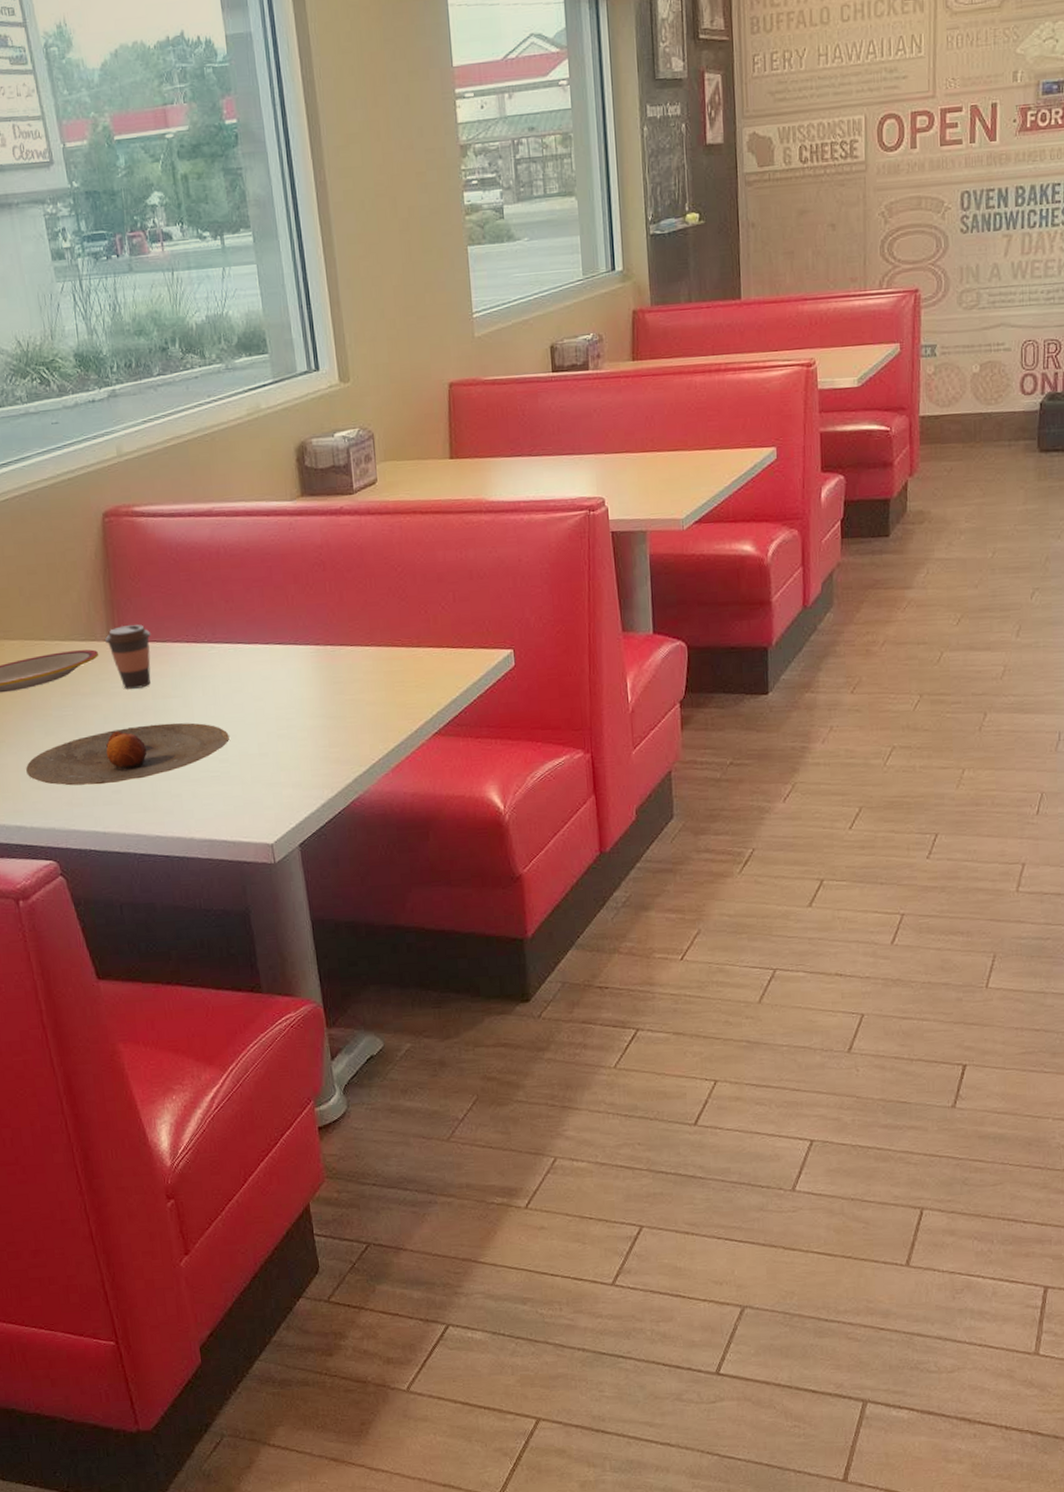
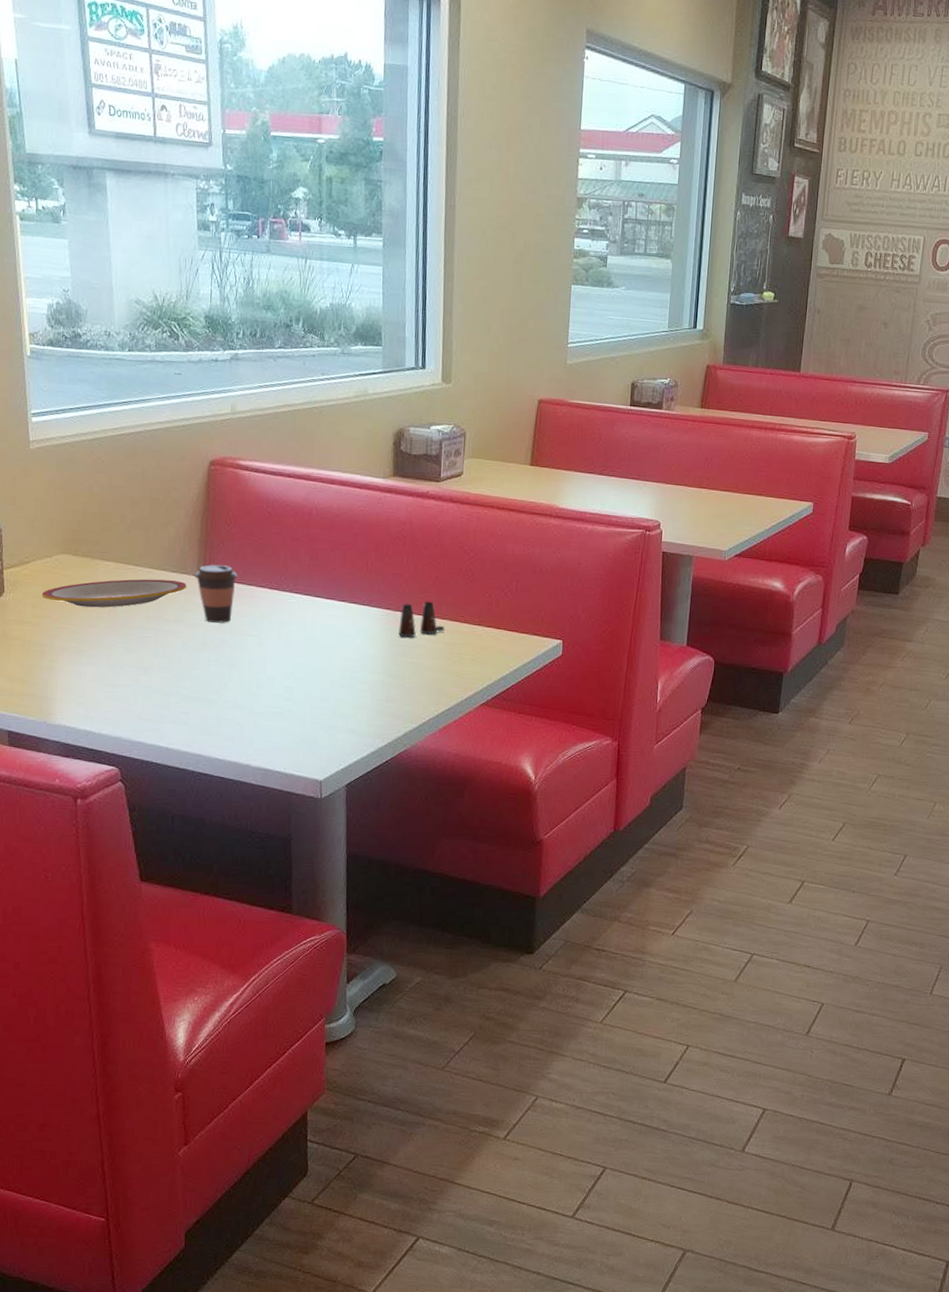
plate: present [26,722,230,786] -> none [103,656,296,705]
salt shaker: none [330,628,382,674] -> present [398,601,445,638]

